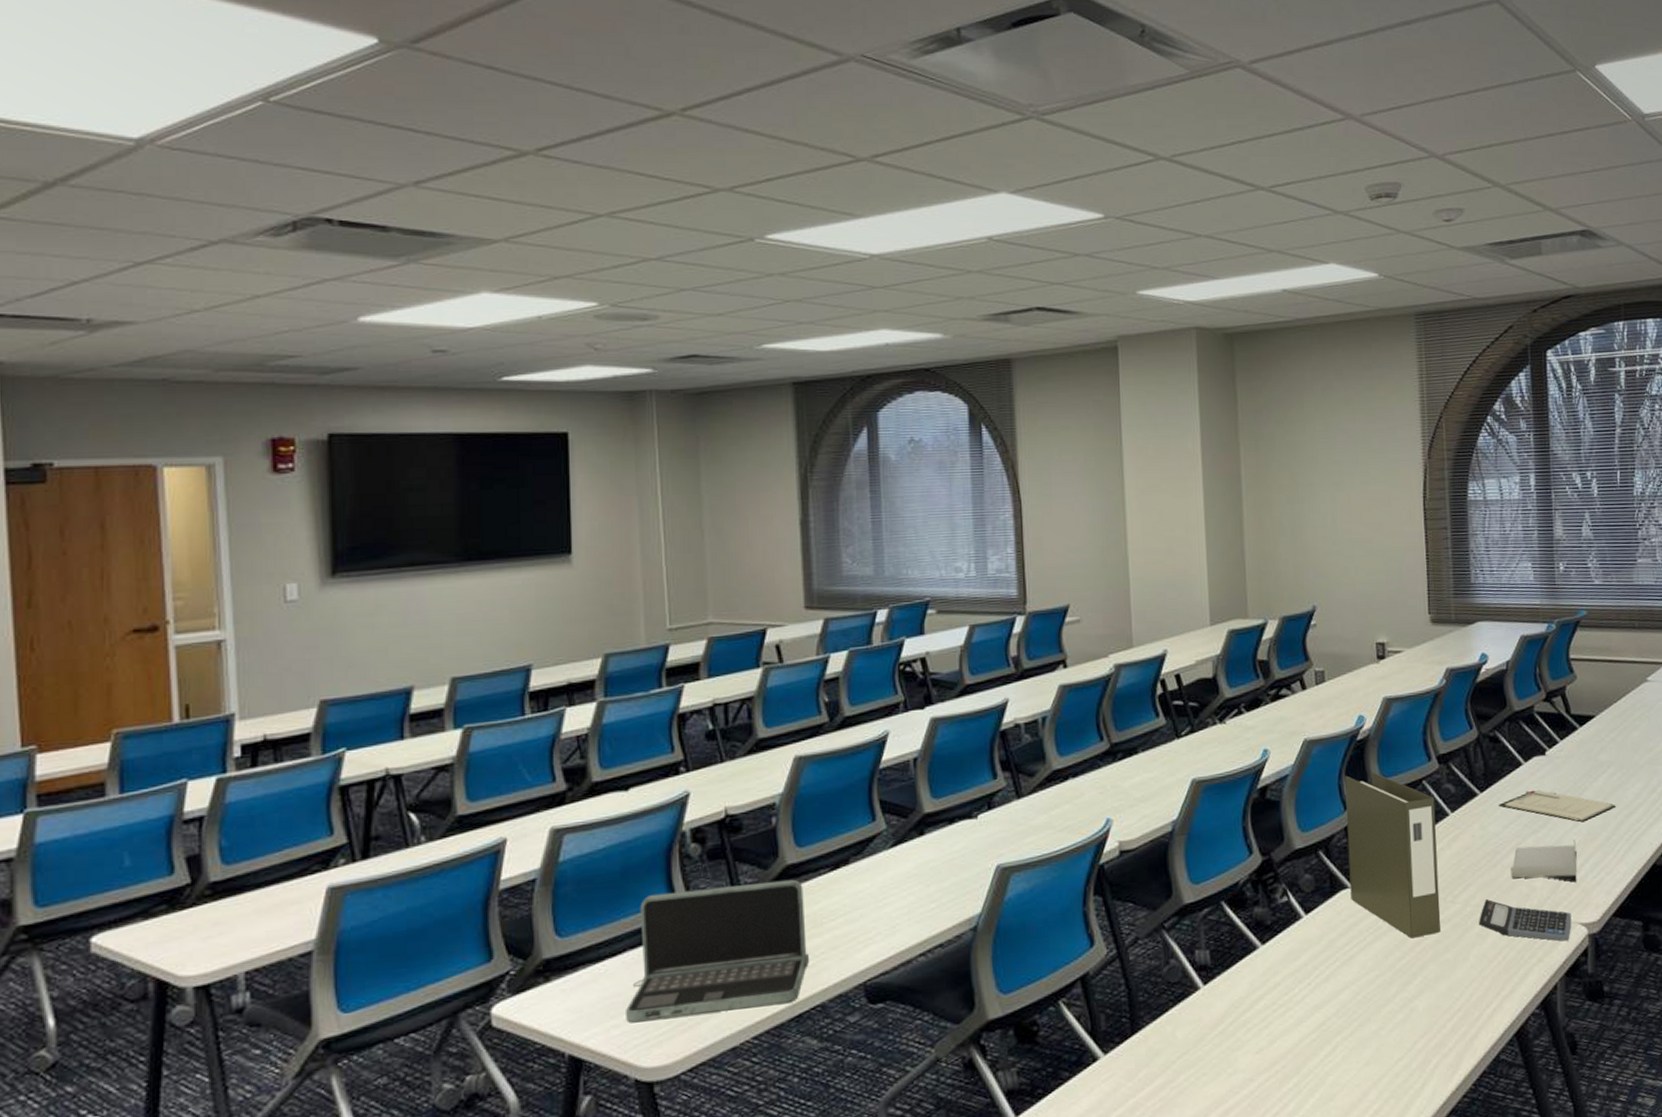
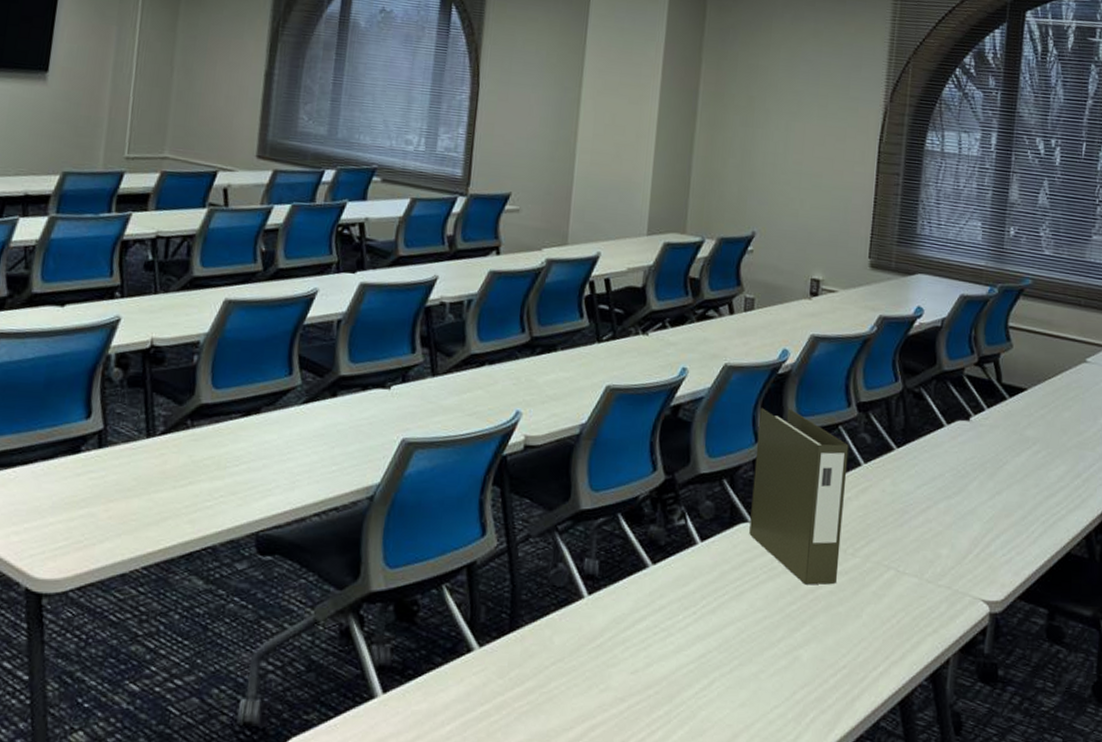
laptop: present [626,879,809,1023] -> none [27,411,213,539]
calculator: present [1479,898,1572,941] -> none [877,557,974,616]
clipboard: present [1499,789,1616,823] -> none [914,454,1037,497]
book: present [1510,839,1577,882] -> none [917,511,989,556]

